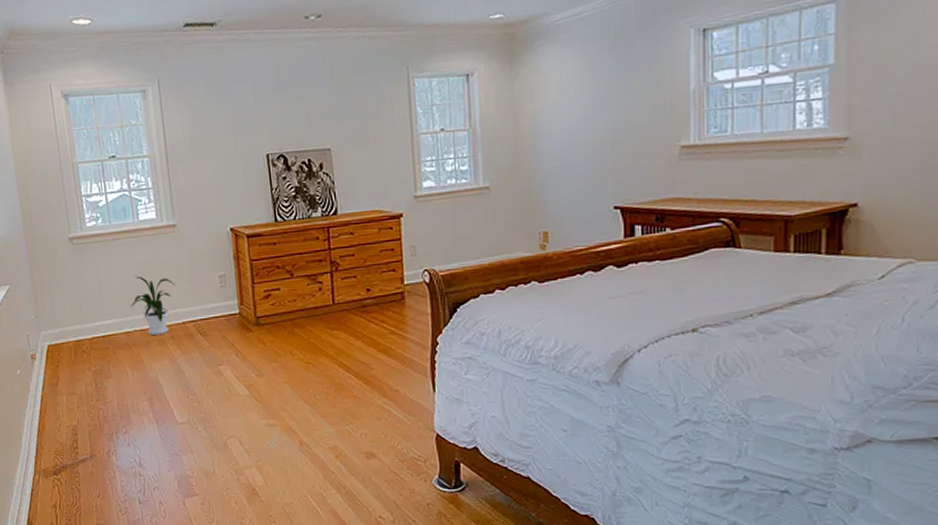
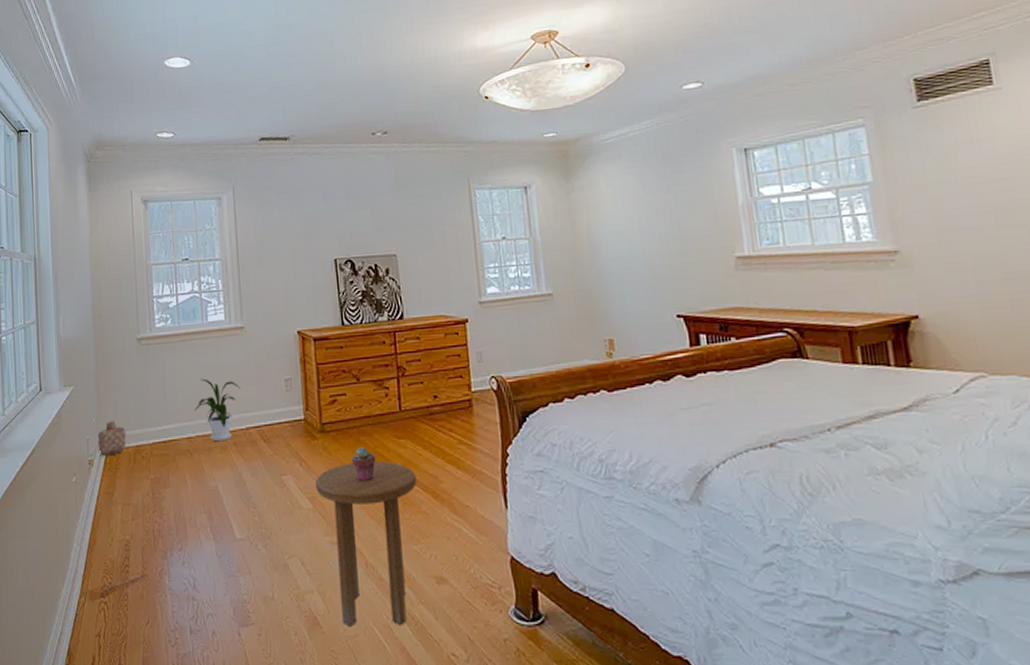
basket: none [37,317,66,351] -> present [97,420,126,456]
side table: none [251,351,349,496] -> present [316,461,417,627]
potted succulent: none [286,339,310,371] -> present [351,447,376,482]

